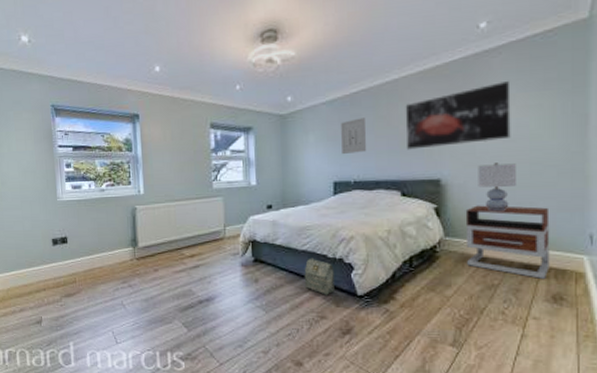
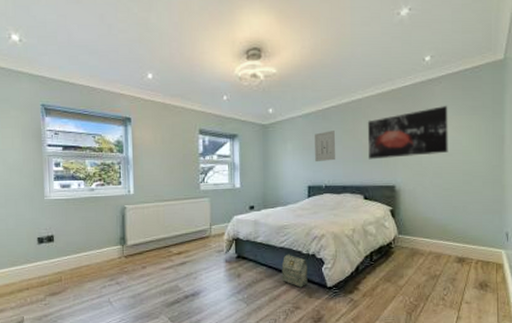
nightstand: present [465,205,550,280] -> none [414,208,477,270]
lamp: present [478,163,516,212] -> none [424,173,452,214]

